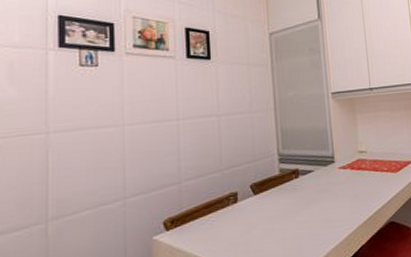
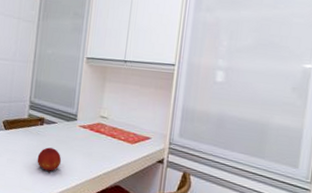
fruit: none [299,200,327,232] -> present [37,147,62,173]

